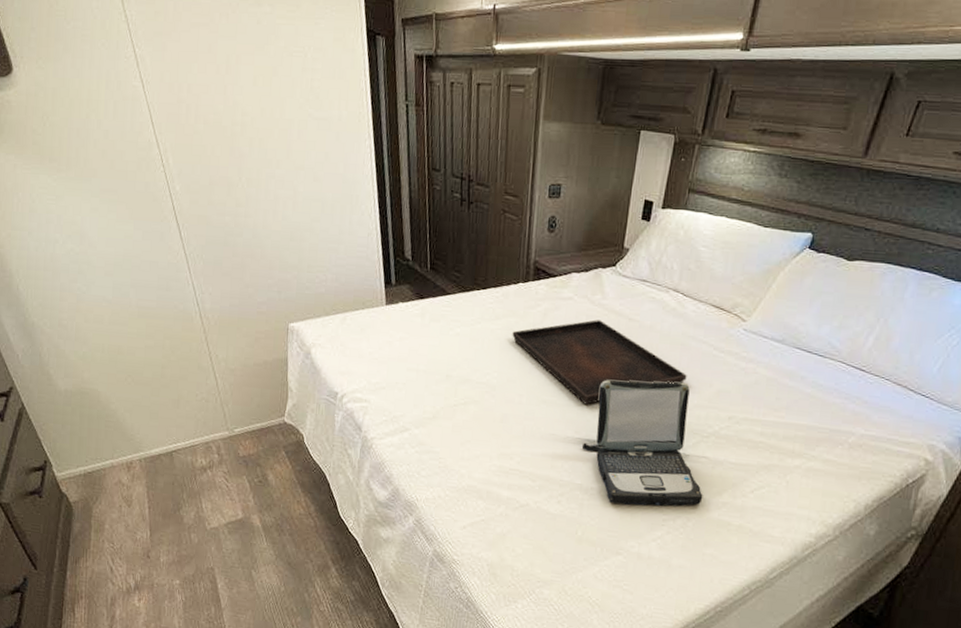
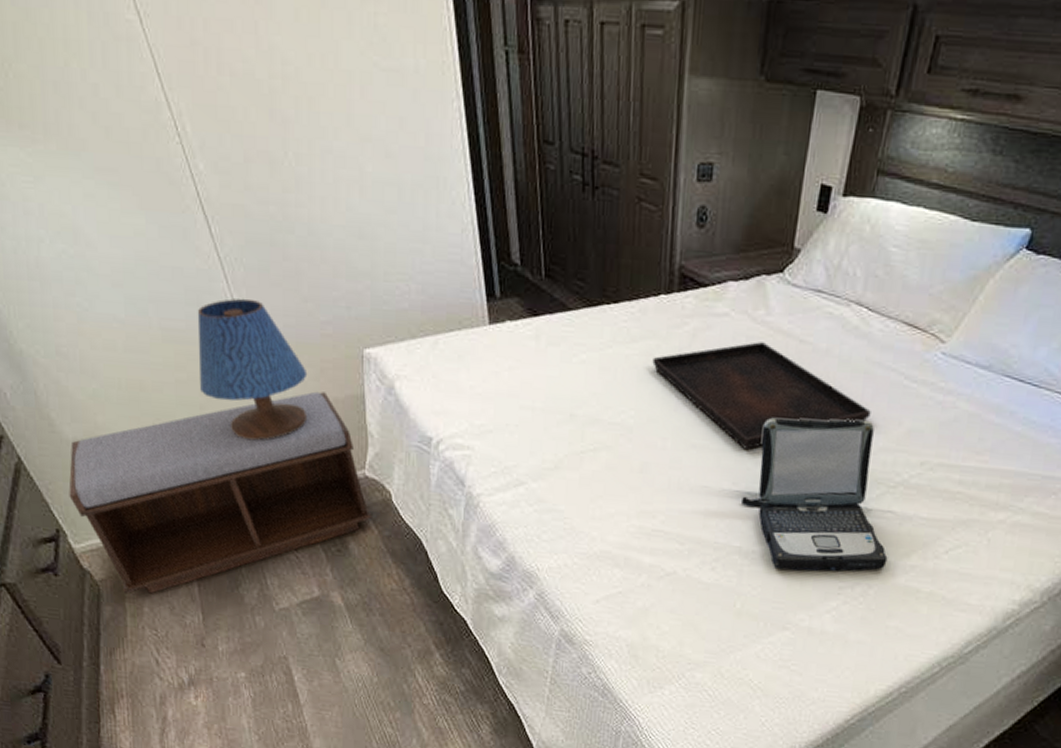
bench: none [57,355,288,514] -> present [69,391,372,594]
table lamp: none [163,284,245,393] -> present [197,298,308,440]

